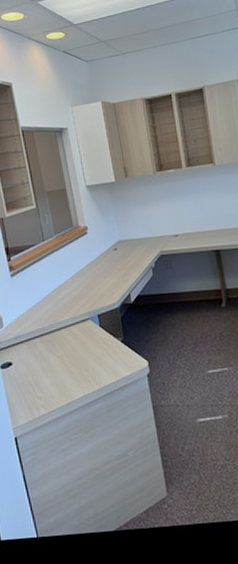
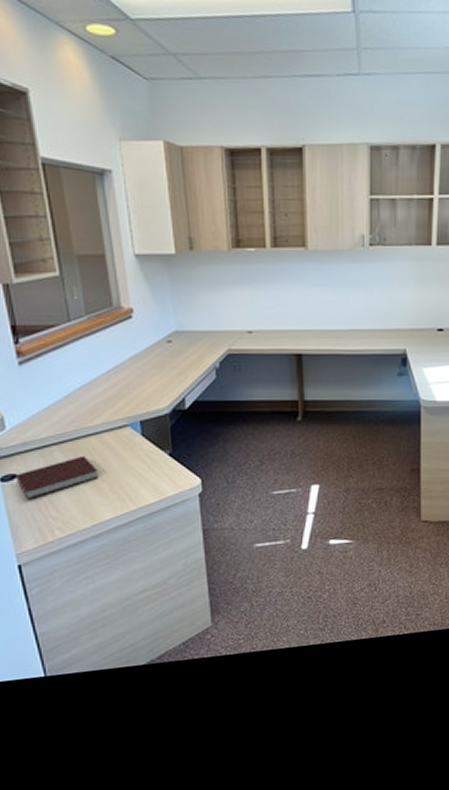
notebook: none [11,345,70,382] -> present [15,455,98,499]

